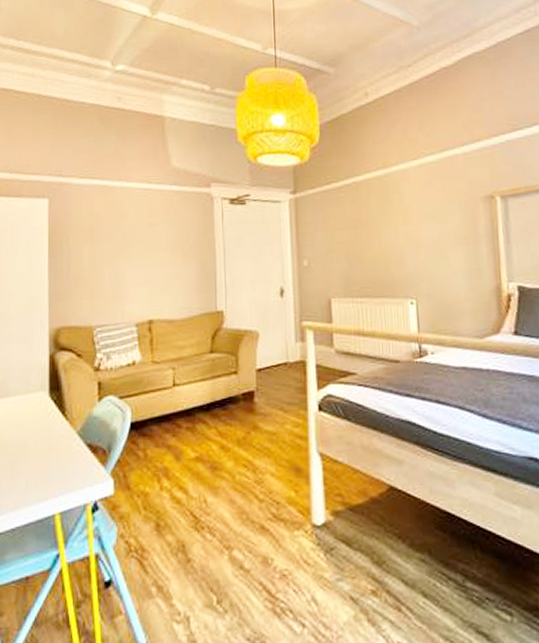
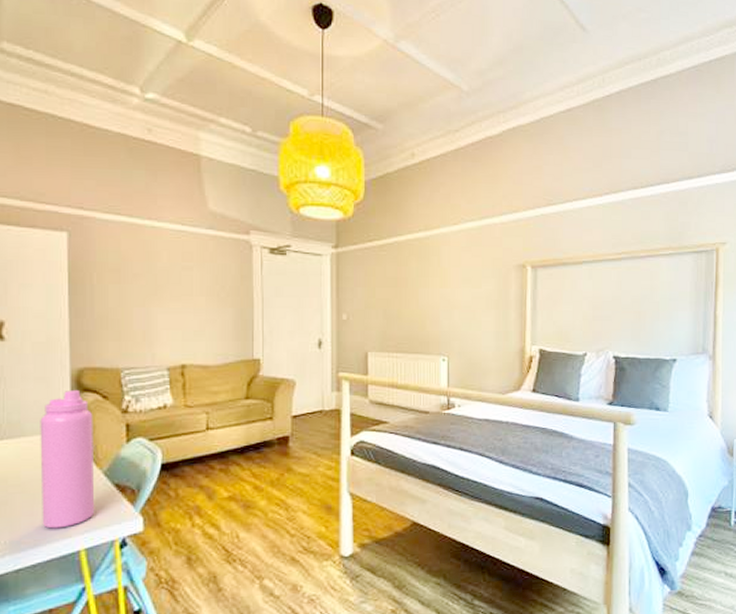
water bottle: none [21,349,69,491] -> present [40,389,95,529]

